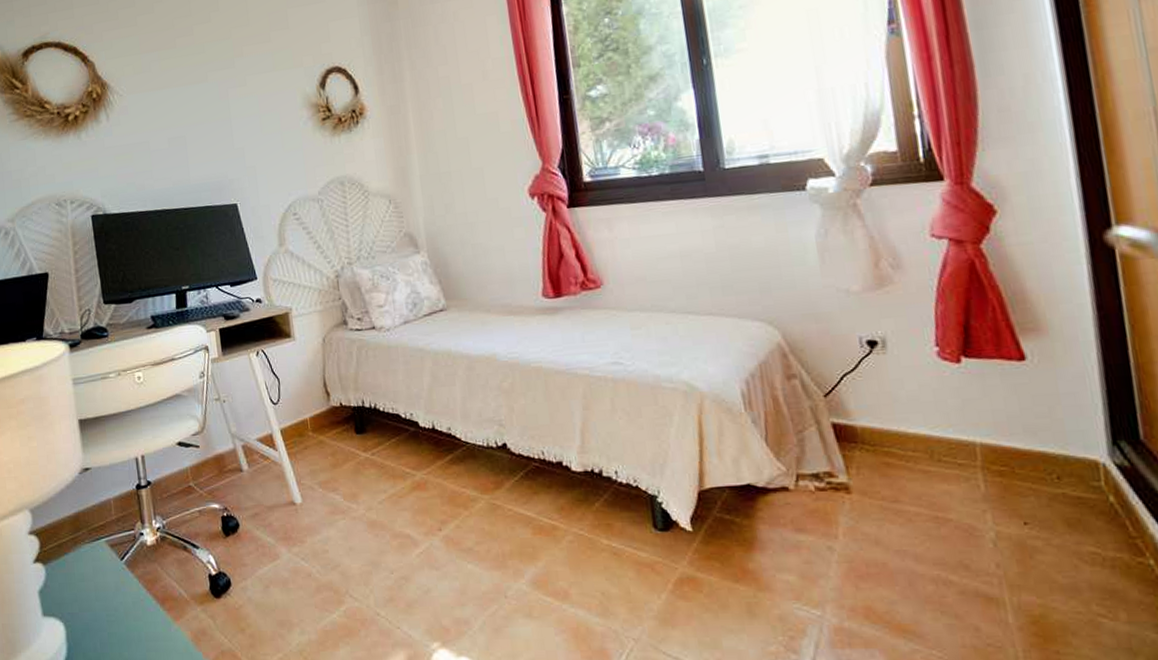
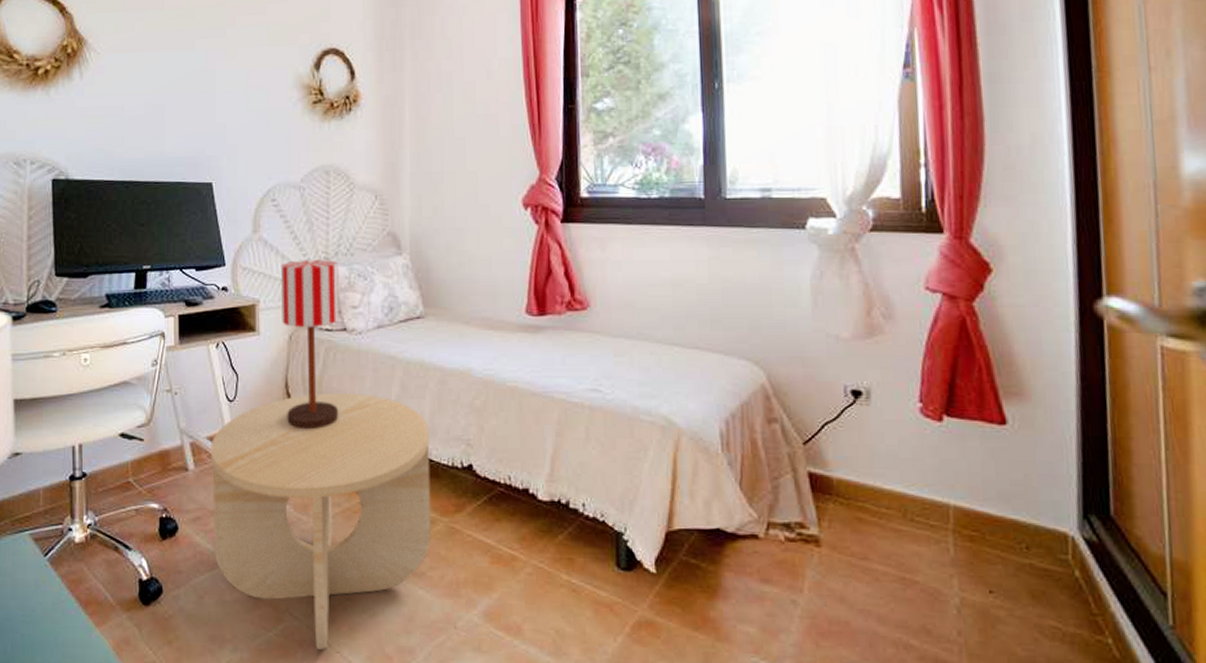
side table: none [261,386,475,627] -> present [211,392,432,650]
table lamp: none [307,264,376,425] -> present [280,260,339,430]

